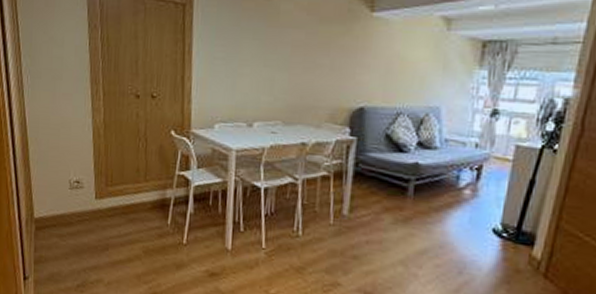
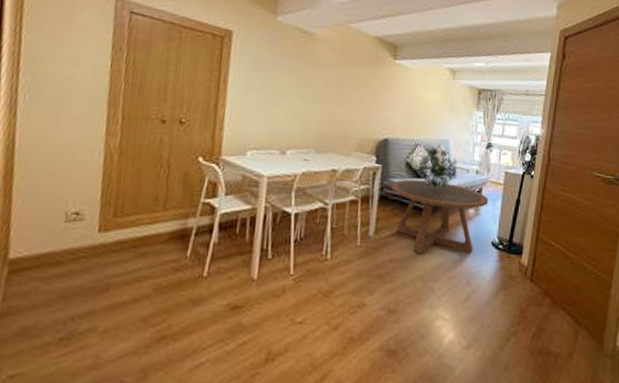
coffee table: none [367,153,491,241] -> present [391,179,489,255]
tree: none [396,114,451,167] -> present [414,146,458,190]

